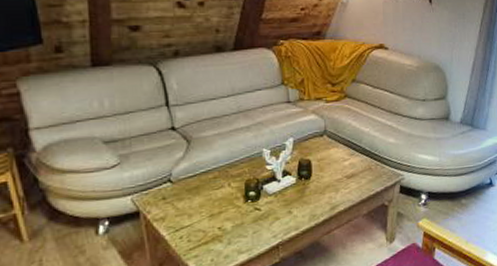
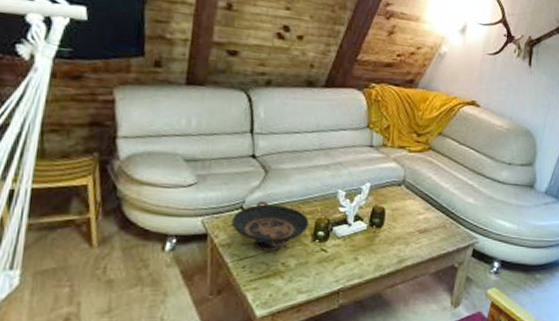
decorative bowl: none [162,171,239,219] -> present [232,201,309,251]

